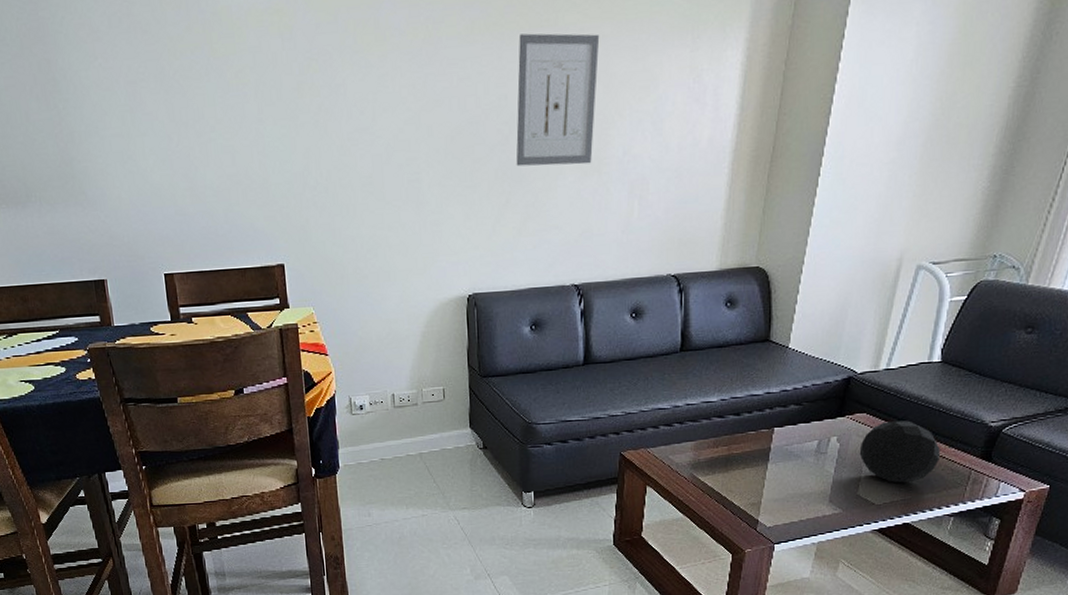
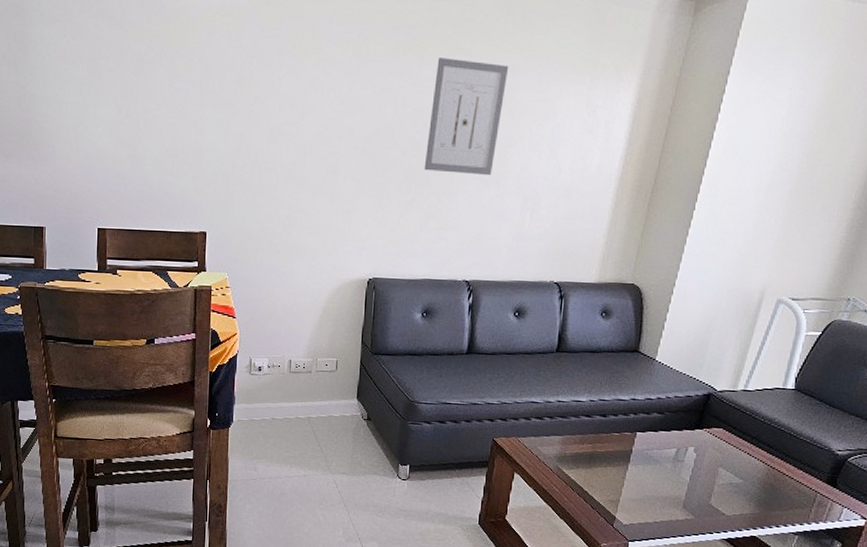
decorative orb: present [859,420,940,483] -> none [714,438,789,498]

